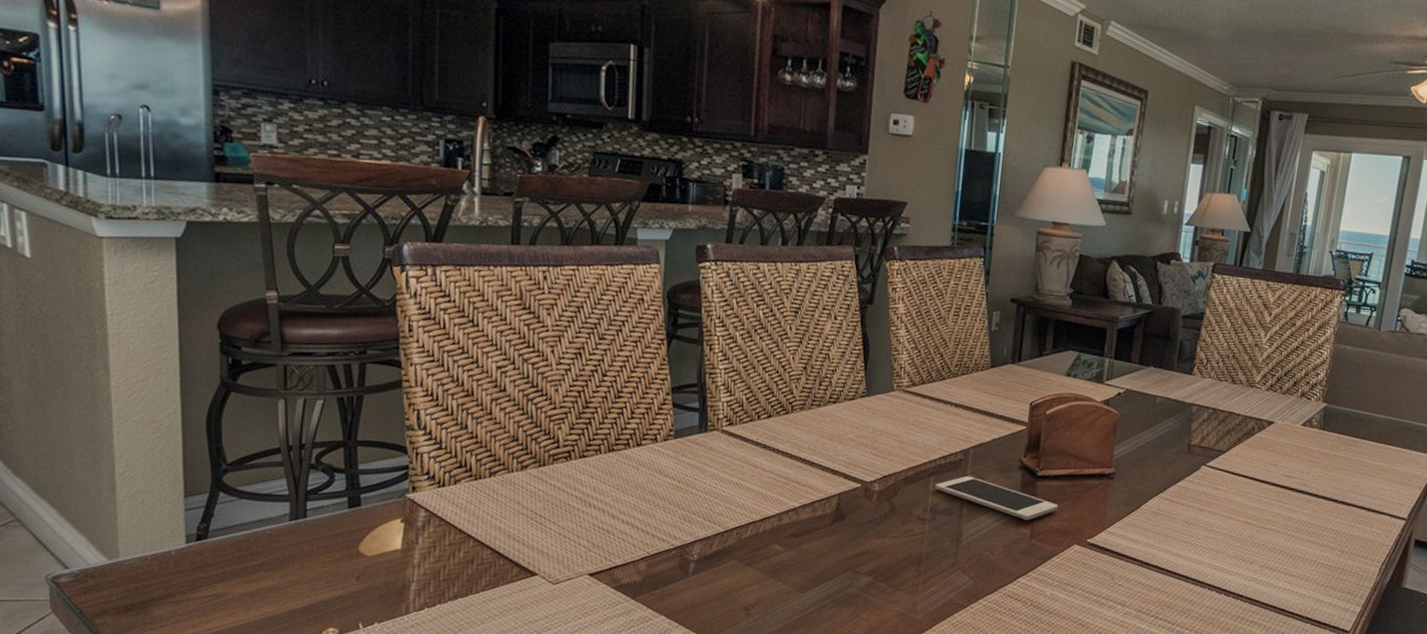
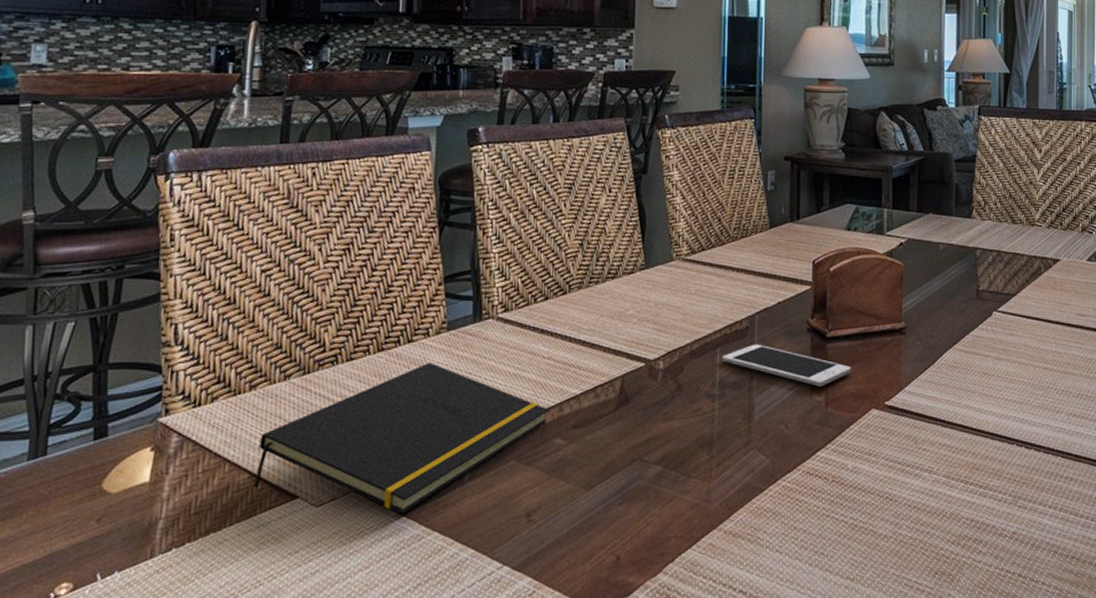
notepad: none [496,466,768,598] -> present [253,363,548,514]

